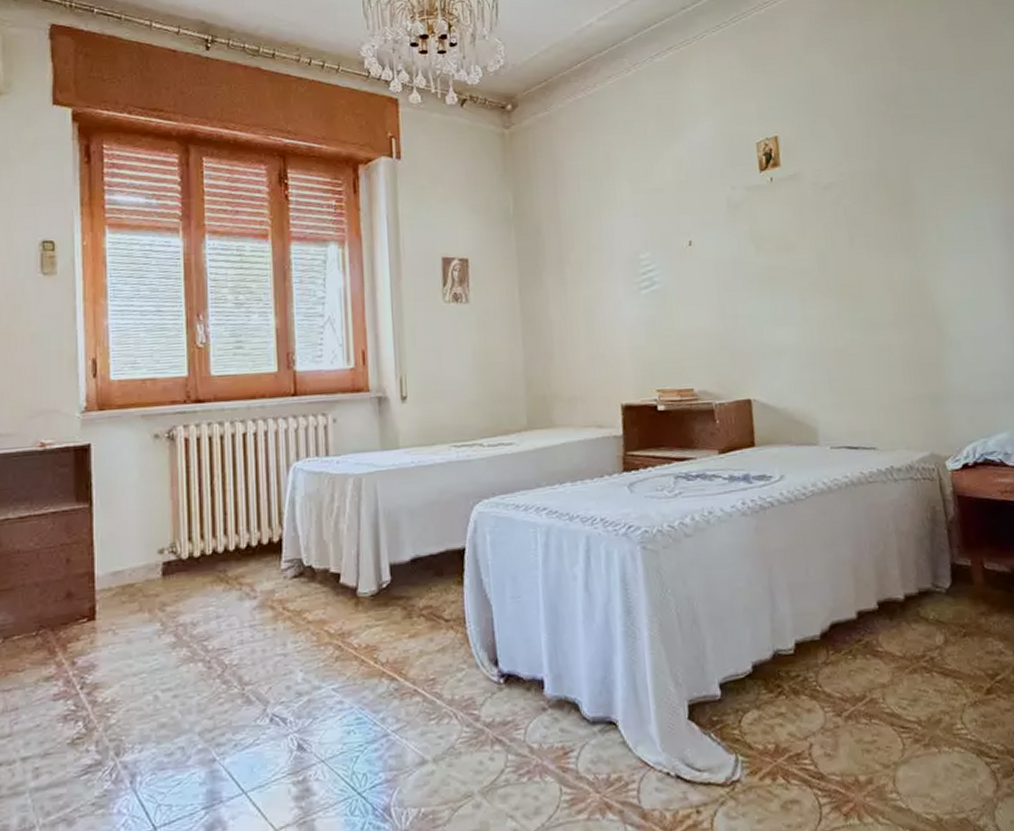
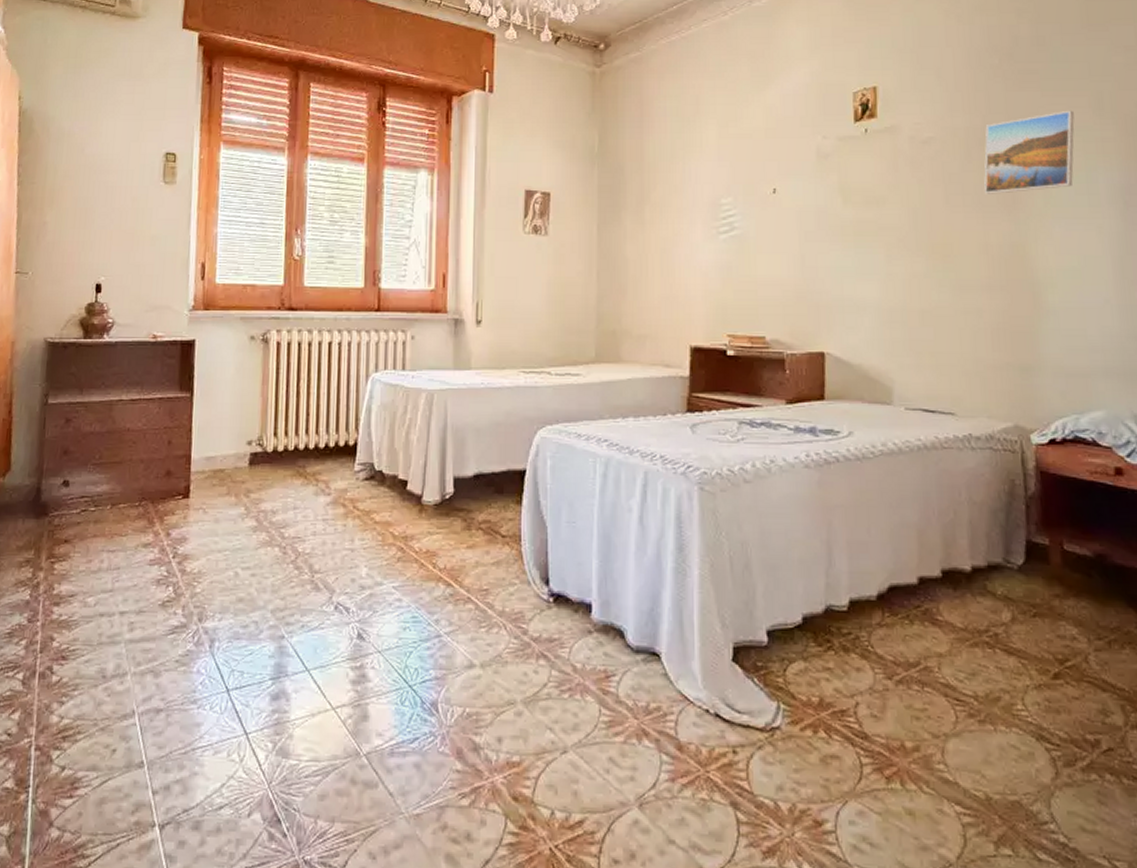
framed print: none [879,150,961,234] -> present [984,110,1075,194]

